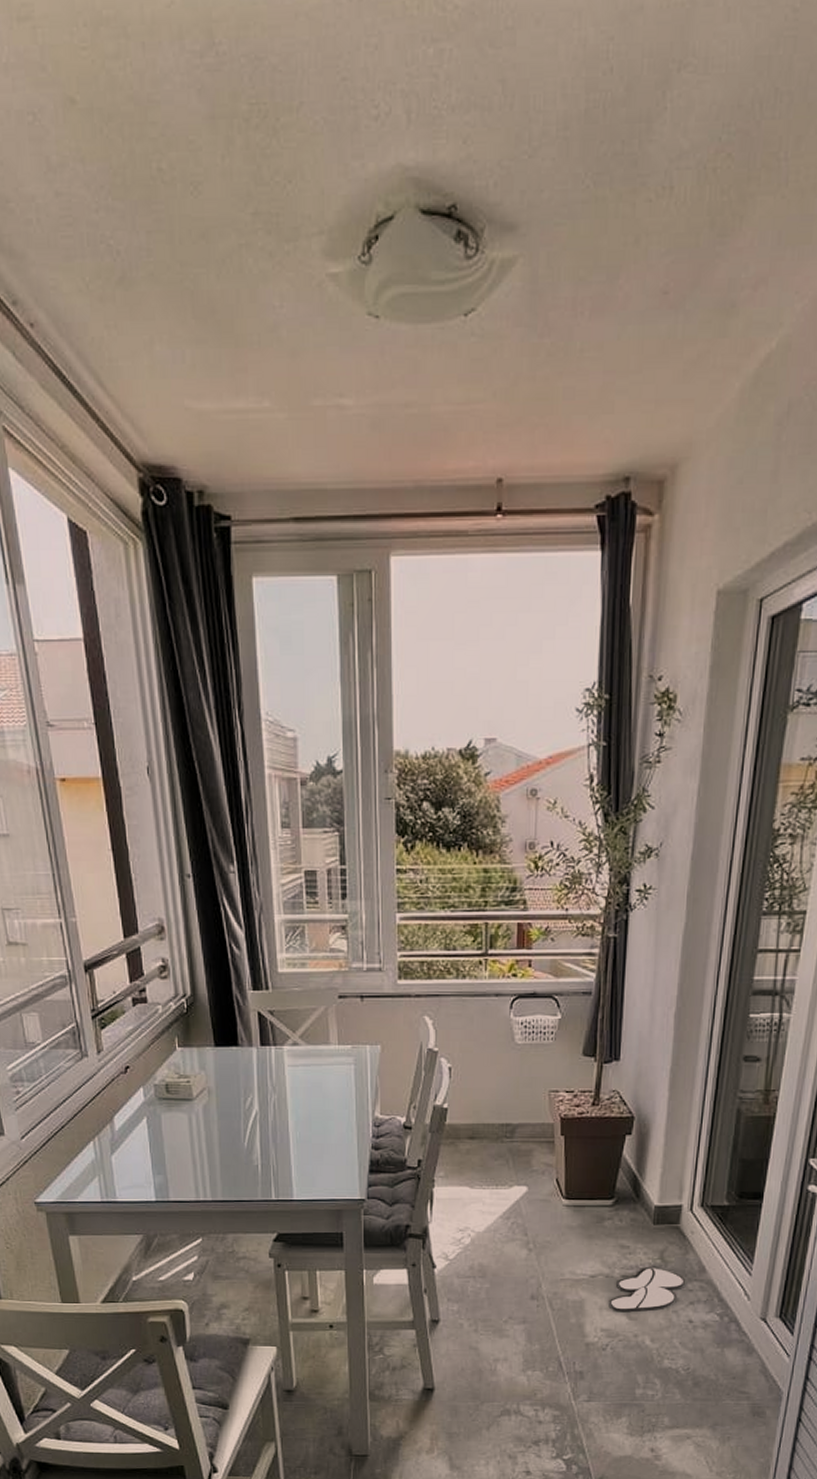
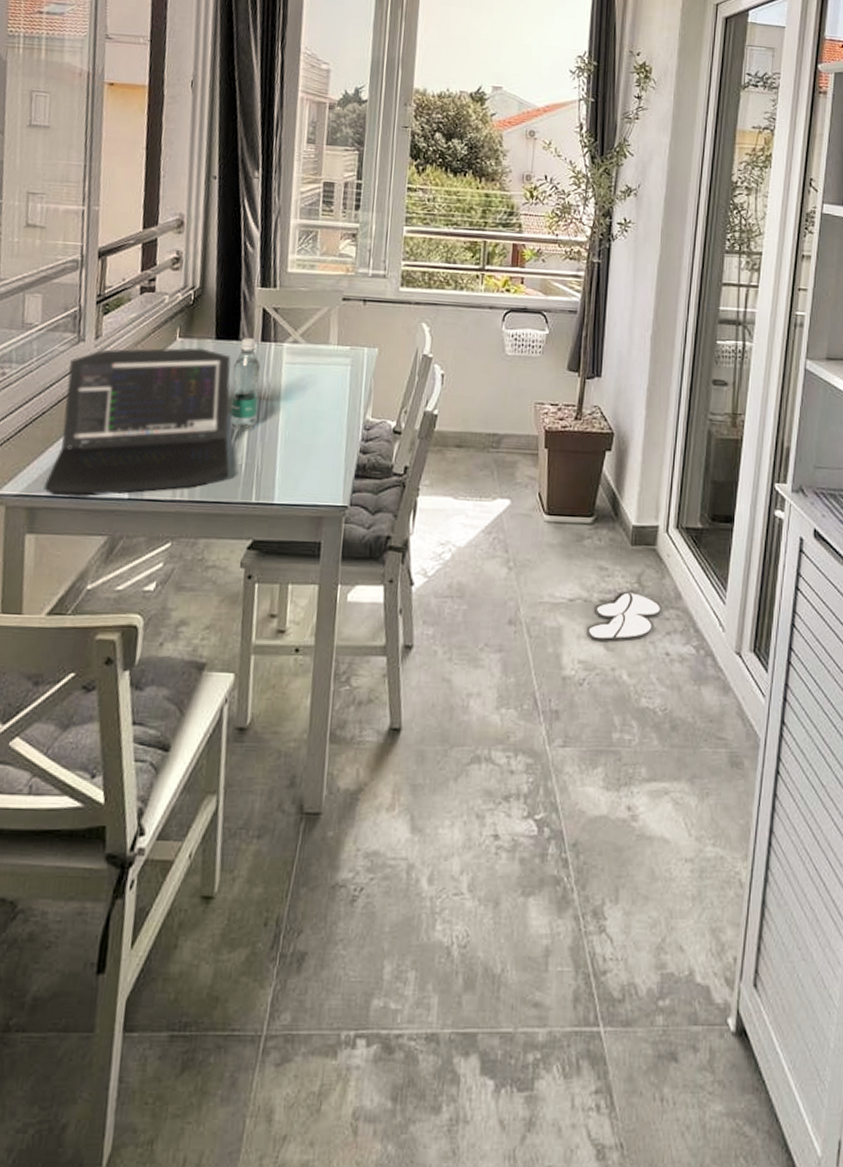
laptop: none [76,1056,247,1200] -> present [43,347,231,496]
bottle: none [236,1043,267,1134] -> present [230,338,261,432]

